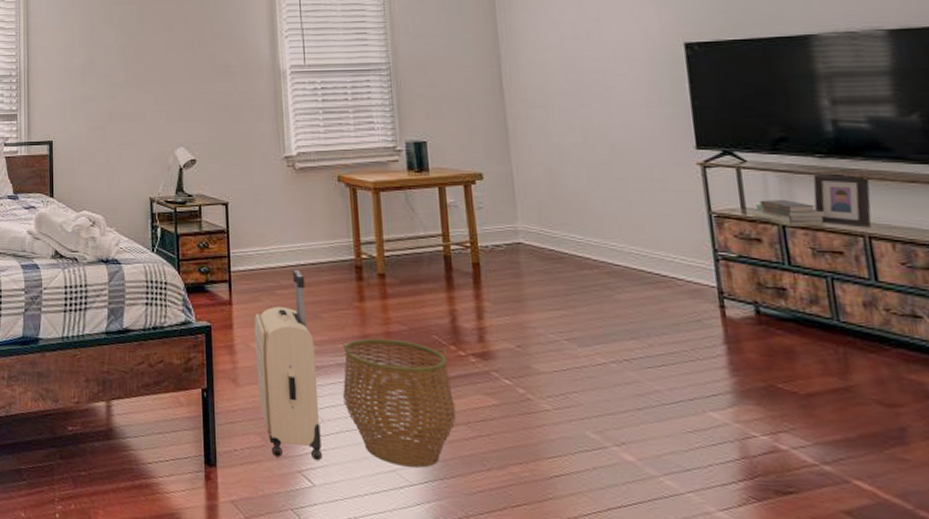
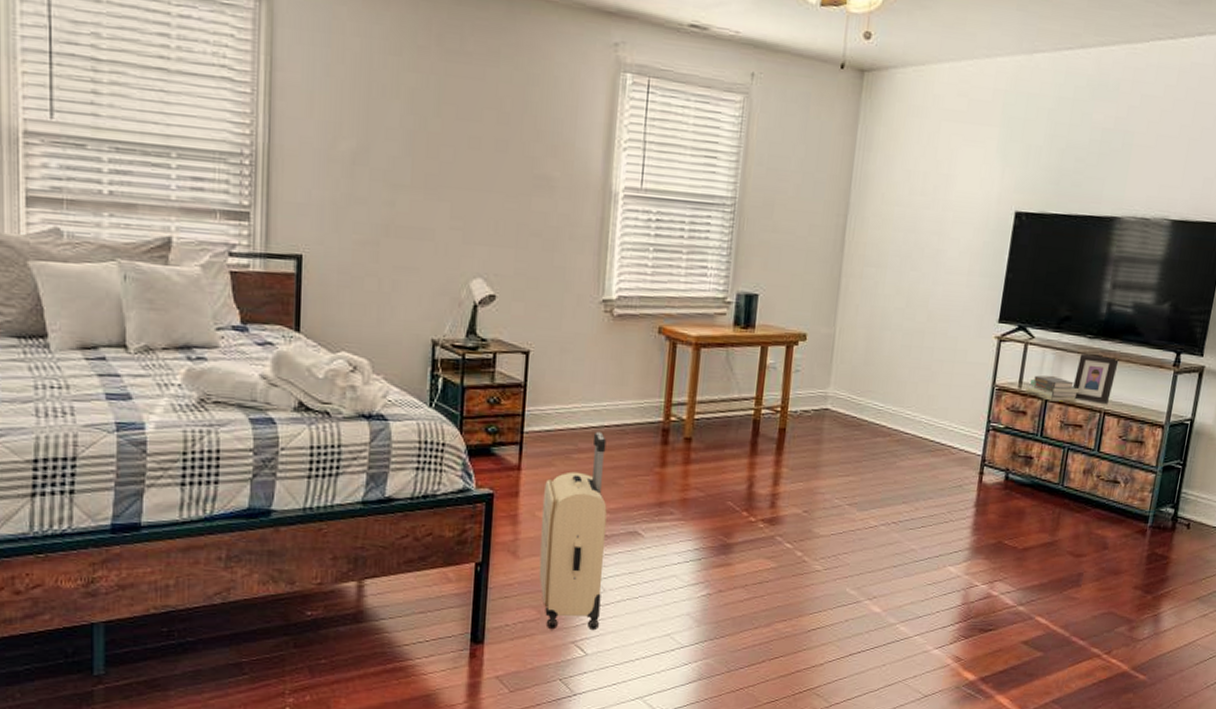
basket: present [342,338,456,468] -> none [628,505,739,630]

